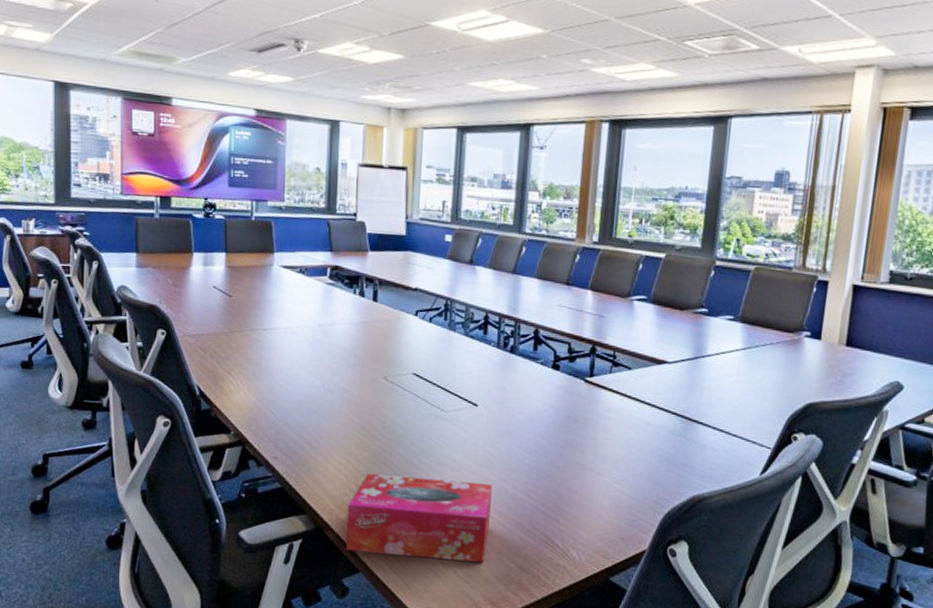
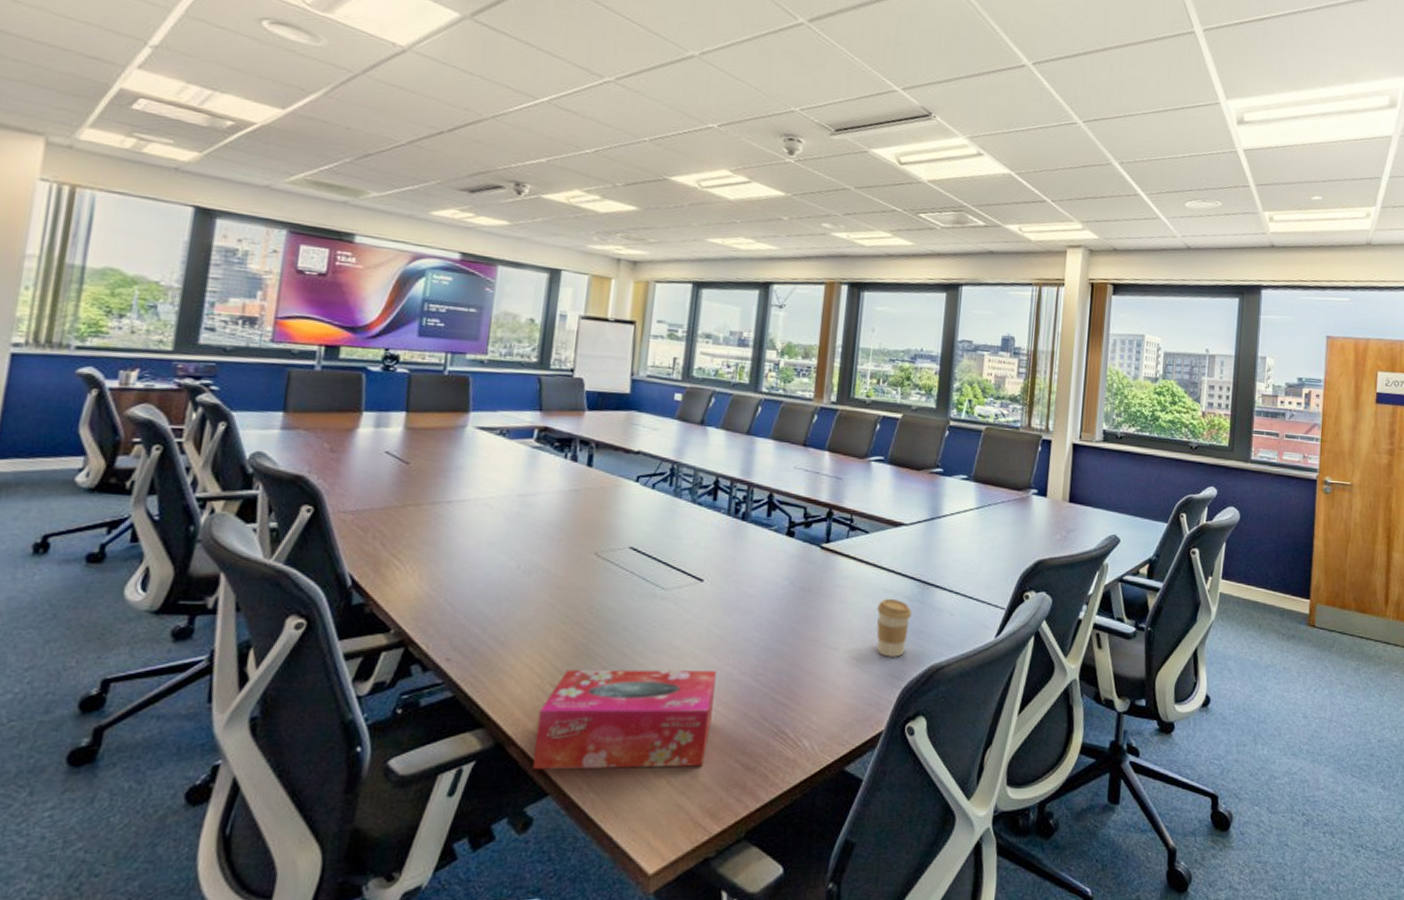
coffee cup: none [639,431,674,486] -> present [876,598,912,657]

